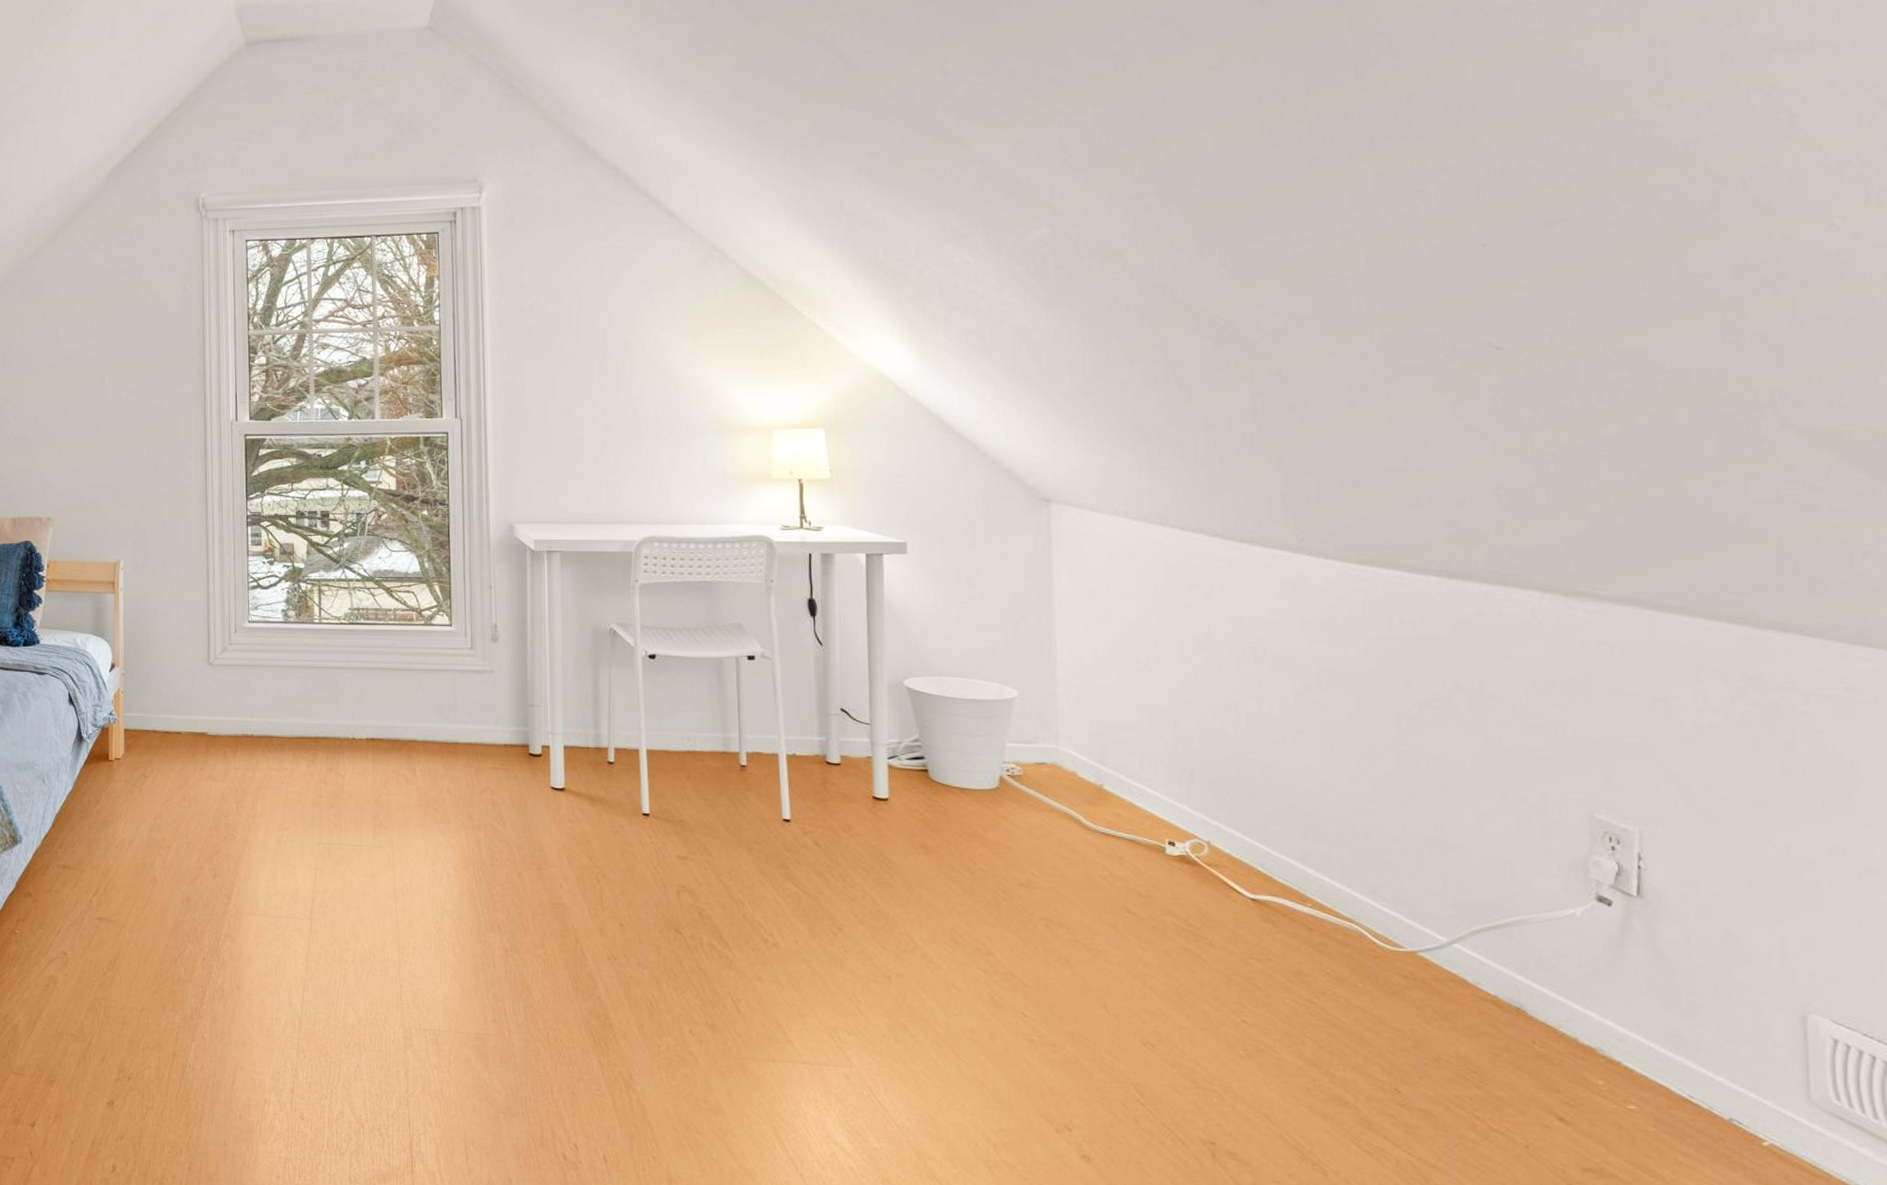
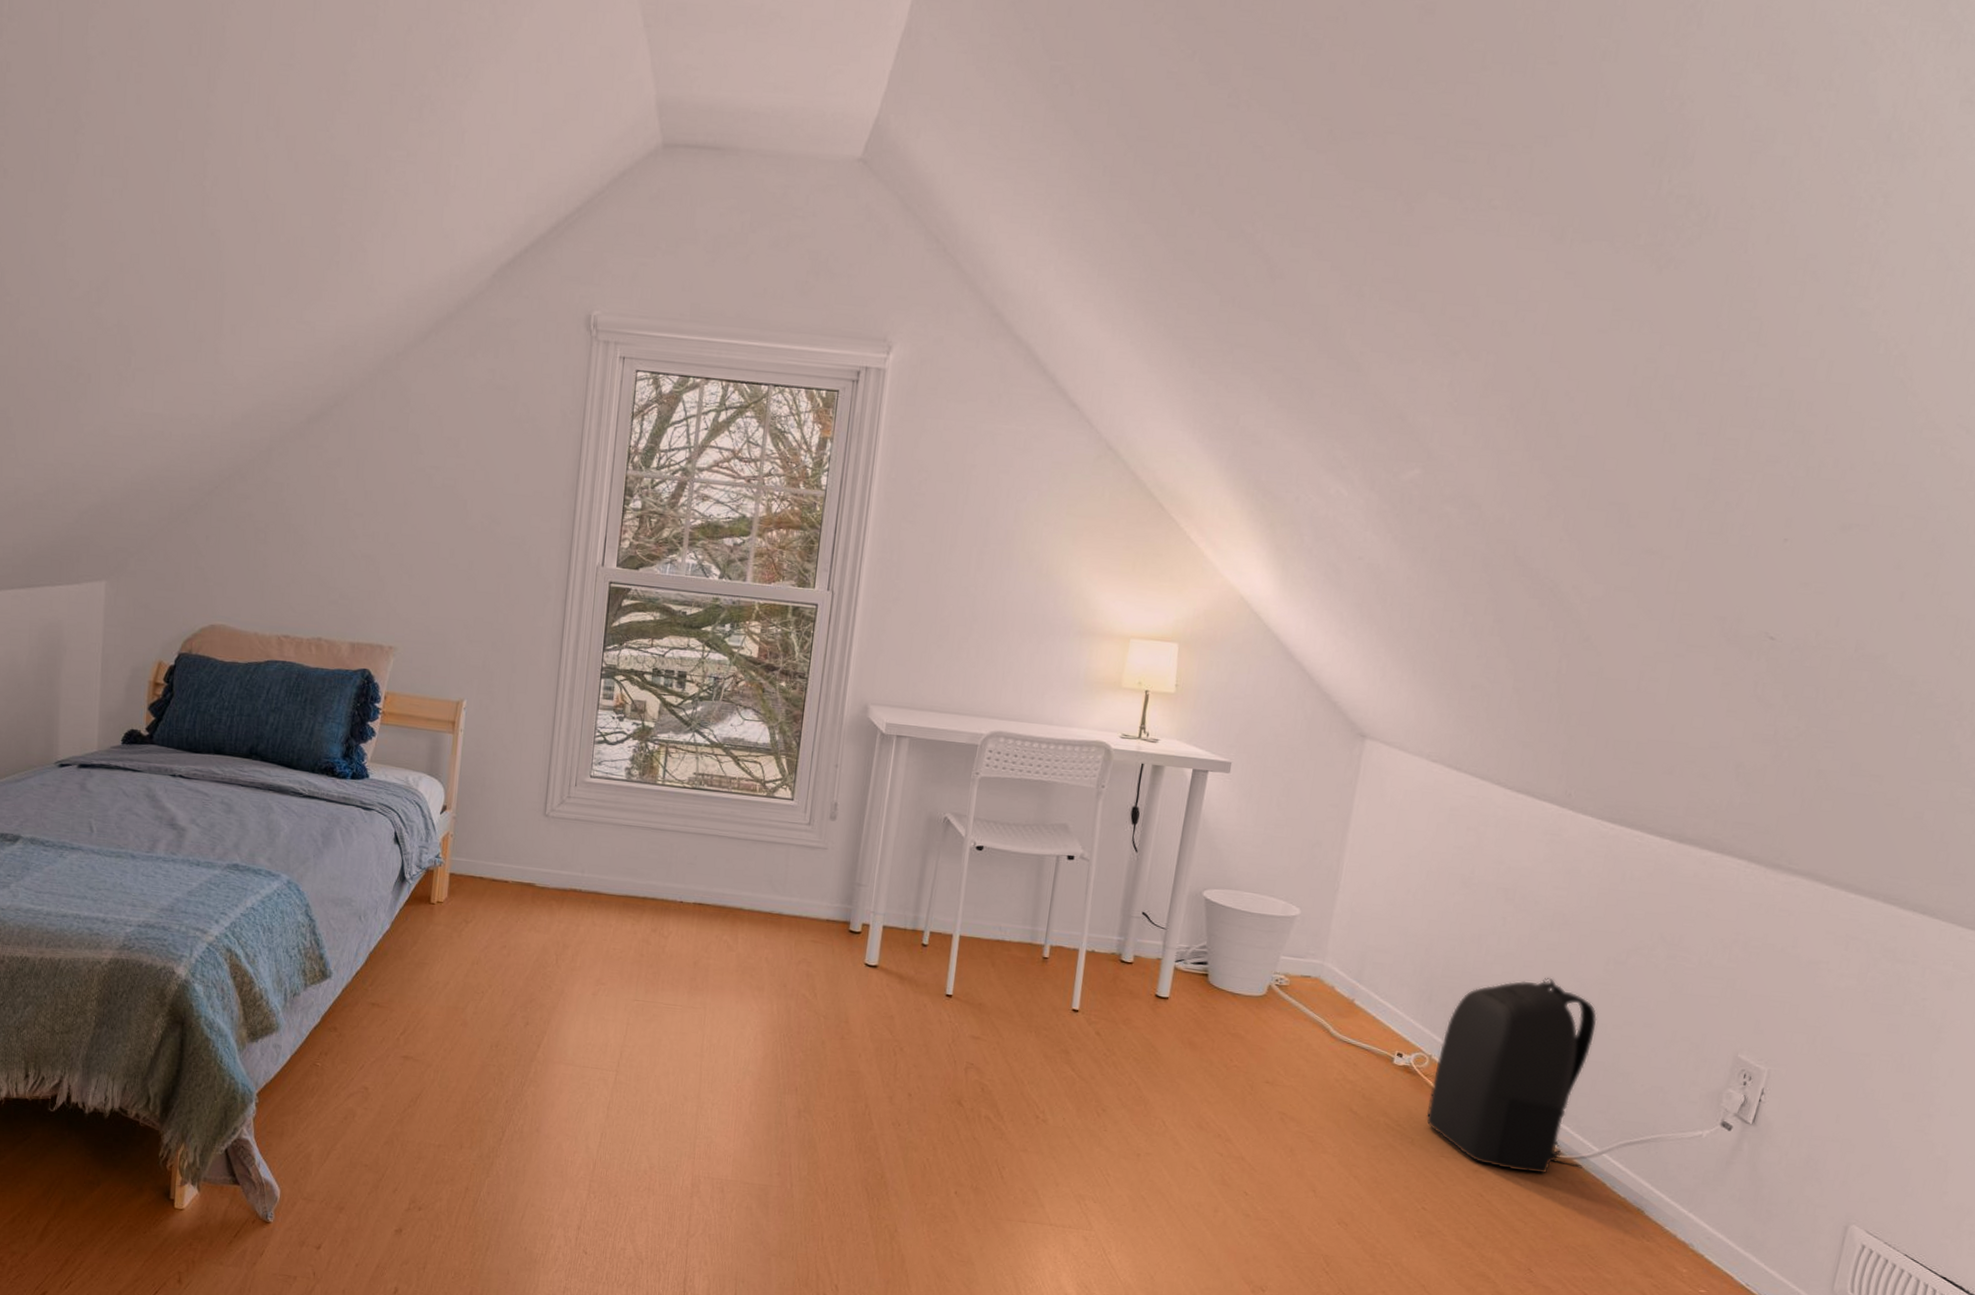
backpack: none [1218,742,1432,972] -> present [1426,977,1597,1174]

